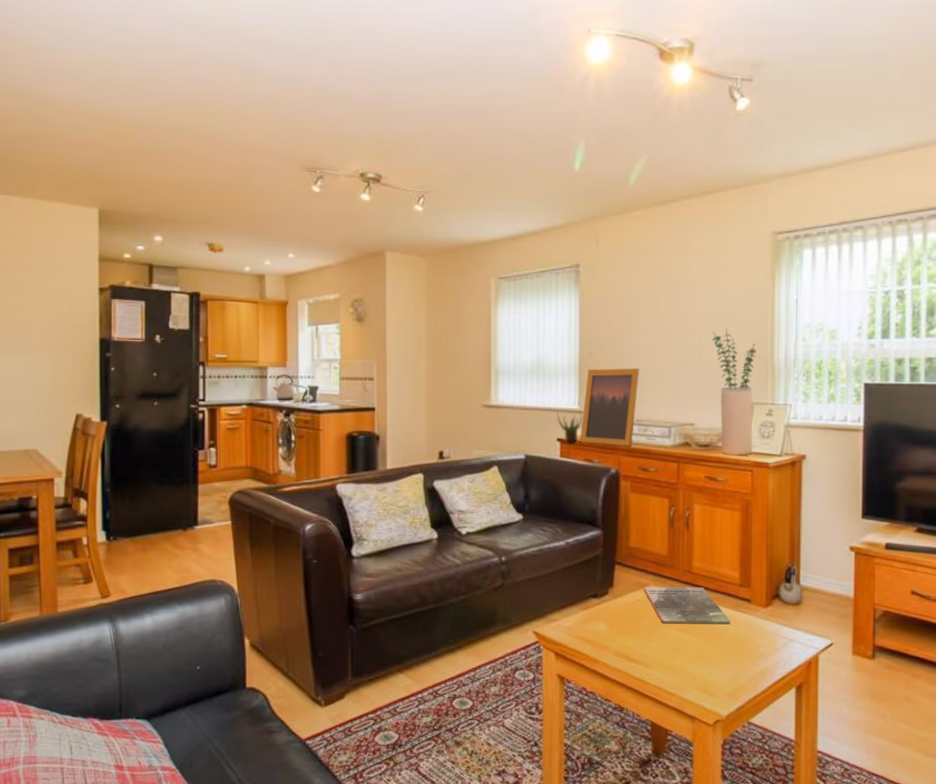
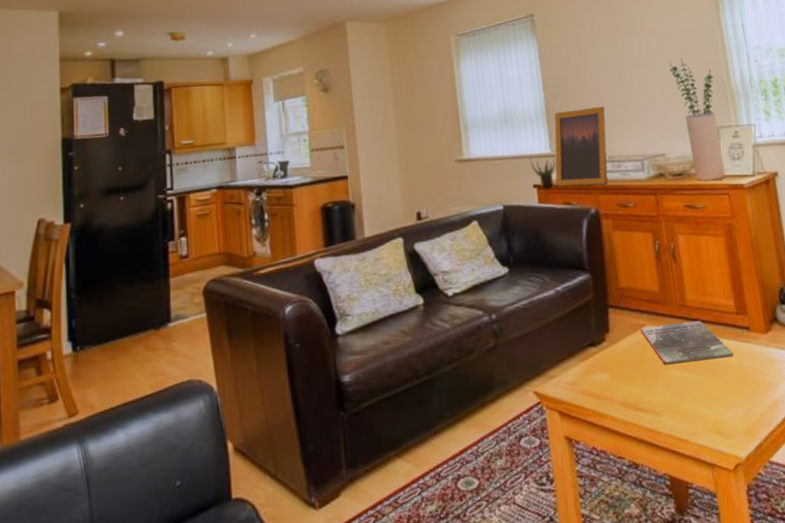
kettle: present [273,374,296,401] -> none [242,152,266,181]

